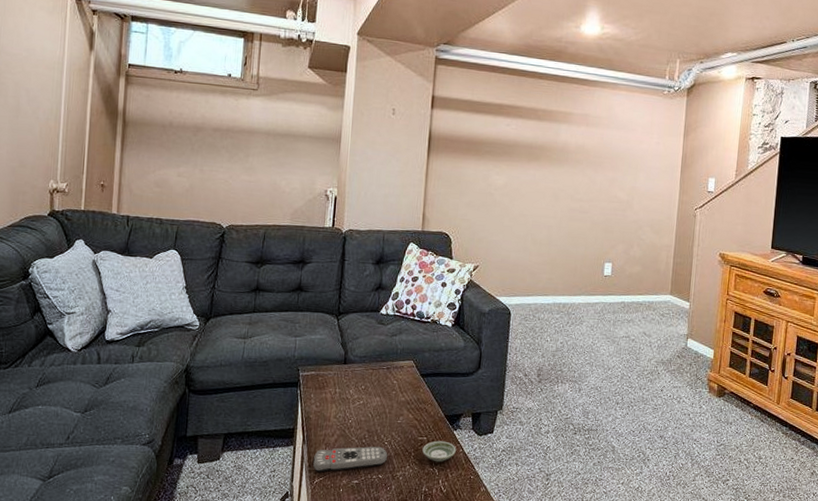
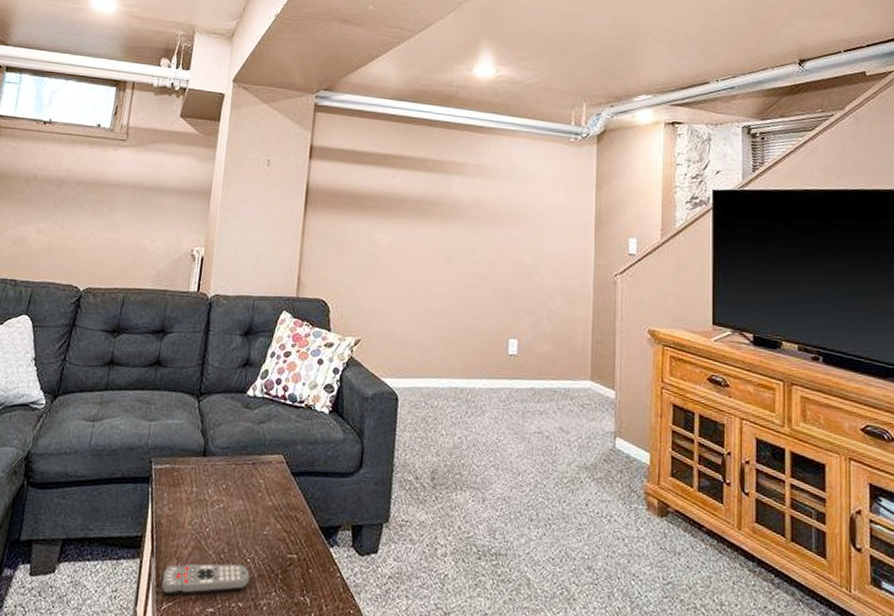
saucer: present [422,440,456,462] -> none [291,560,333,590]

